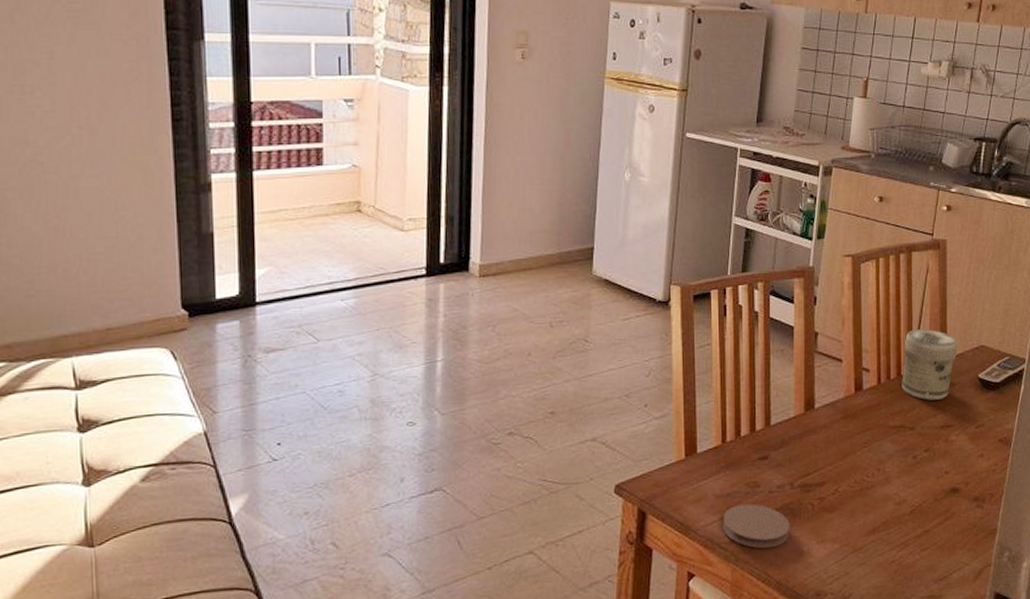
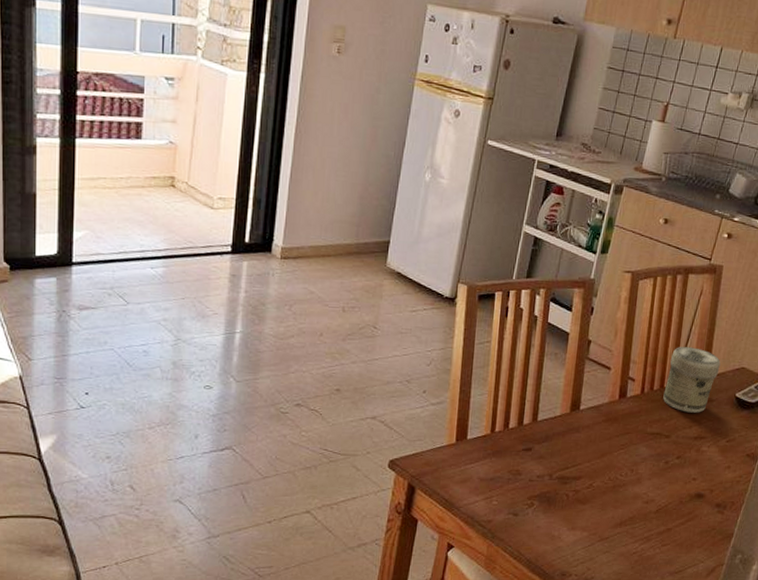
coaster: present [722,504,790,549] -> none [482,489,545,530]

